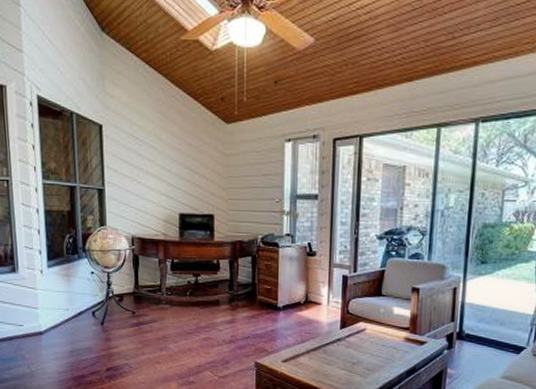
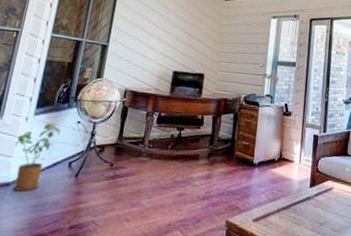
house plant: none [38,275,77,339] -> present [13,123,61,191]

